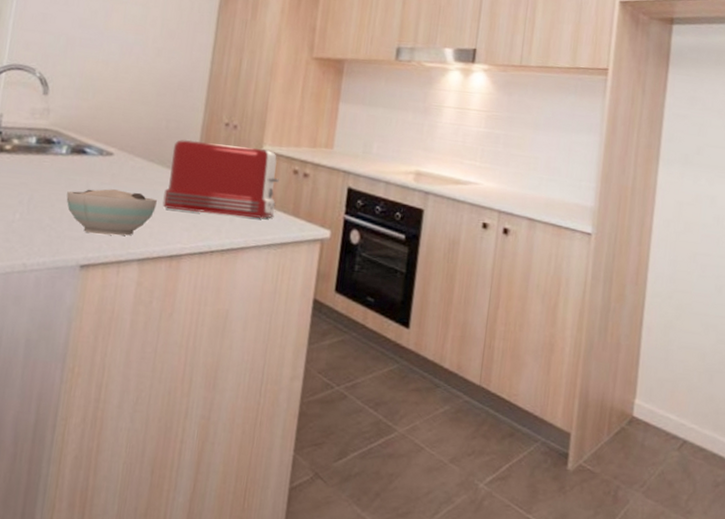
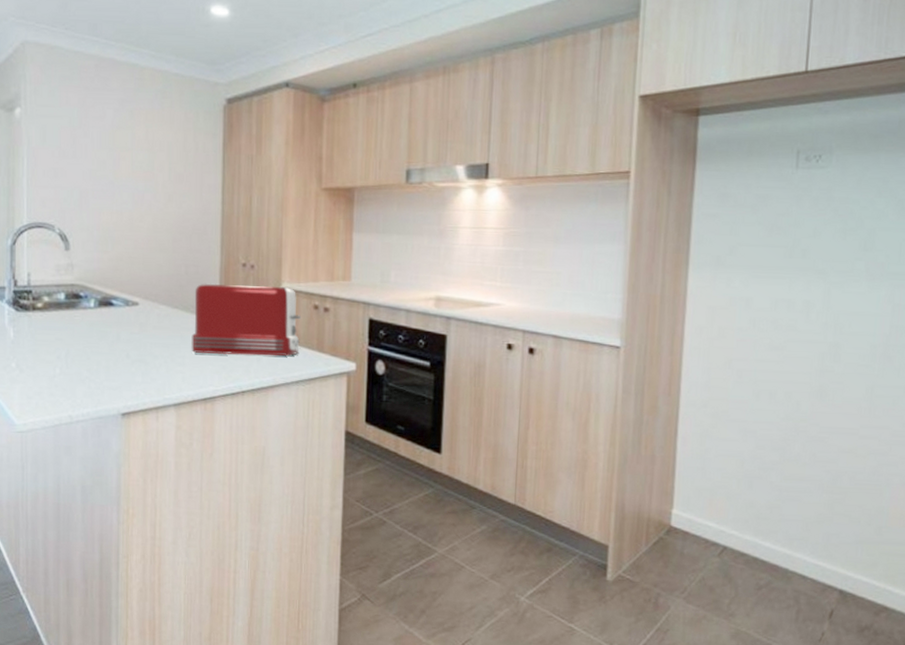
bowl: present [66,189,157,236] -> none [100,338,185,383]

